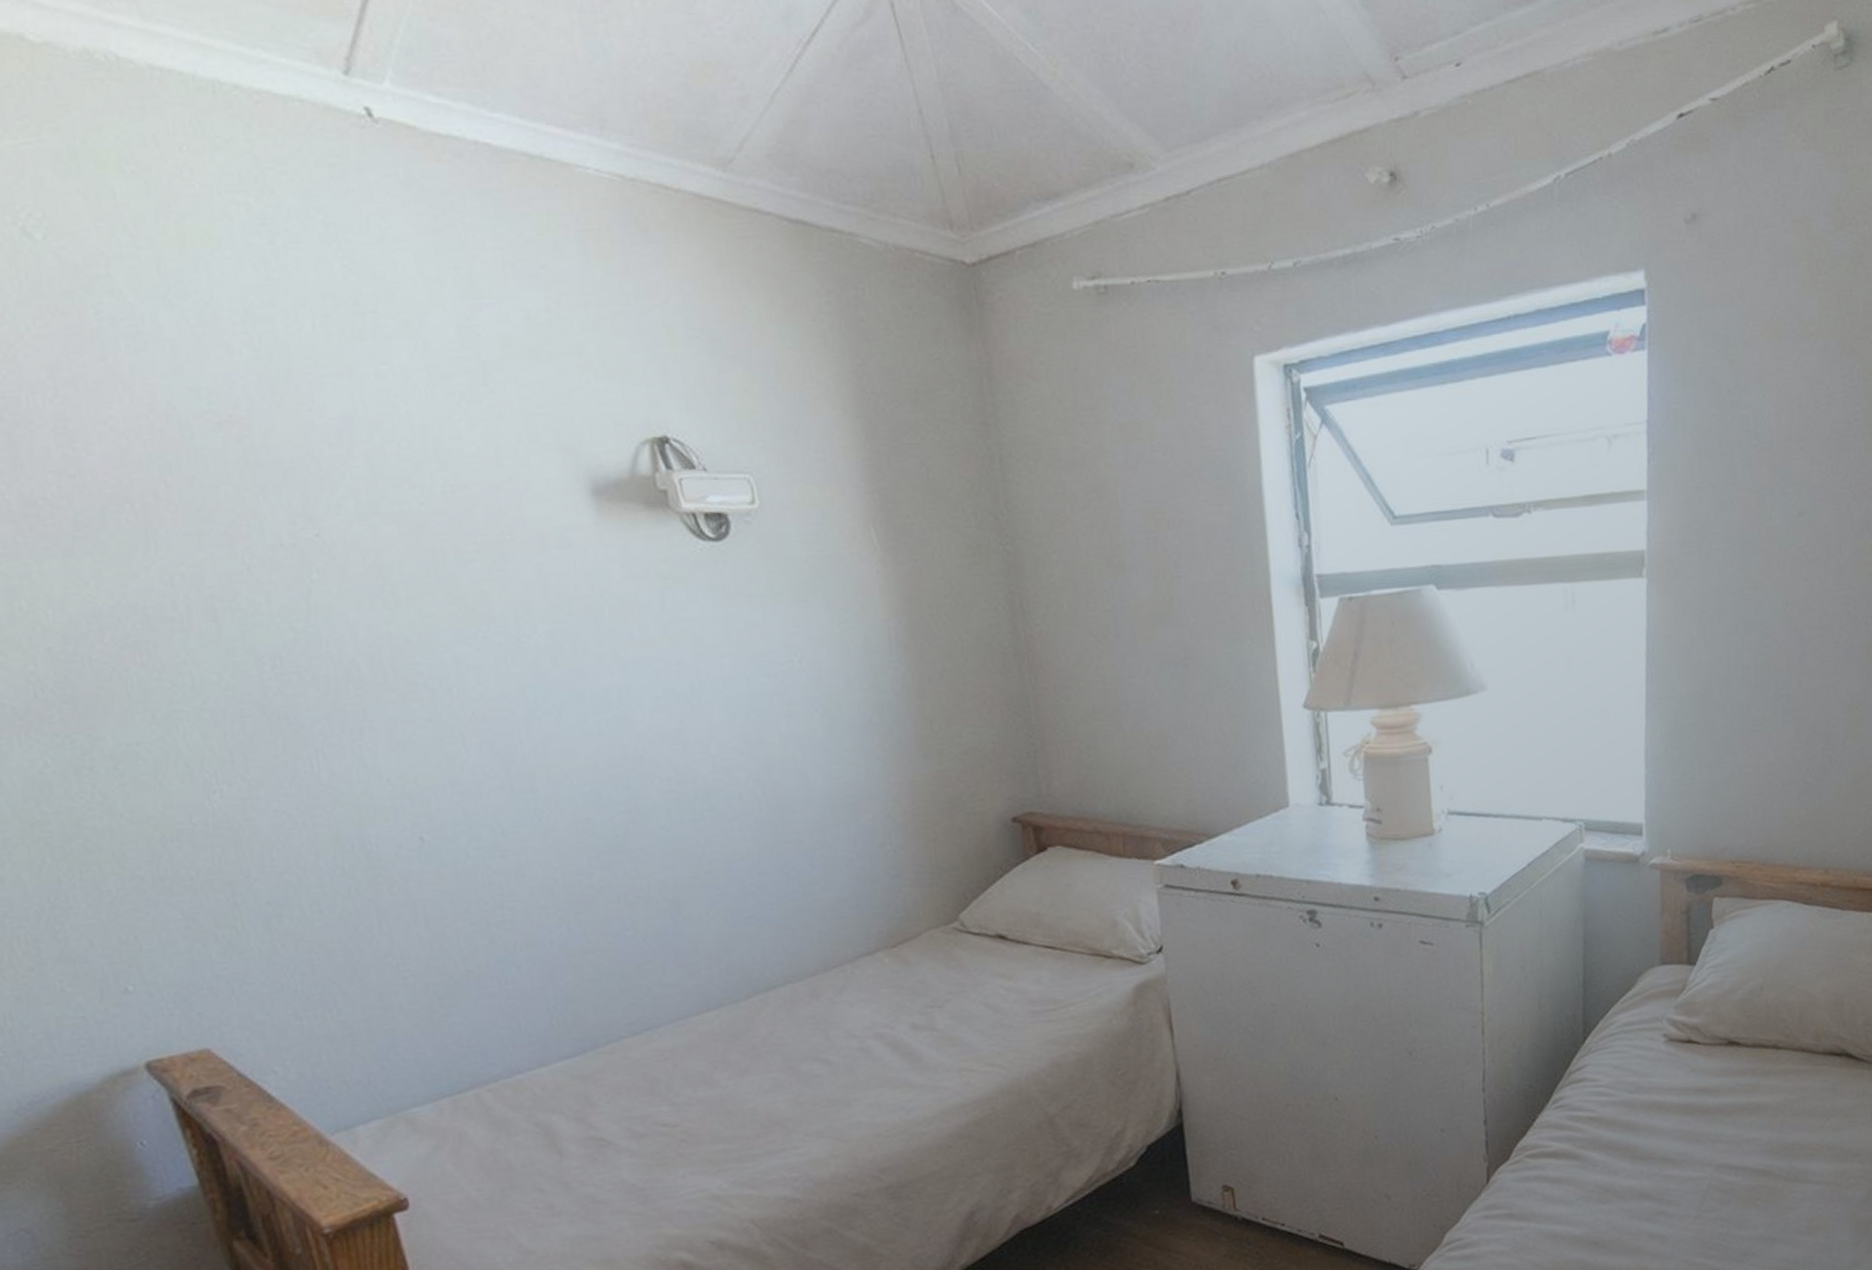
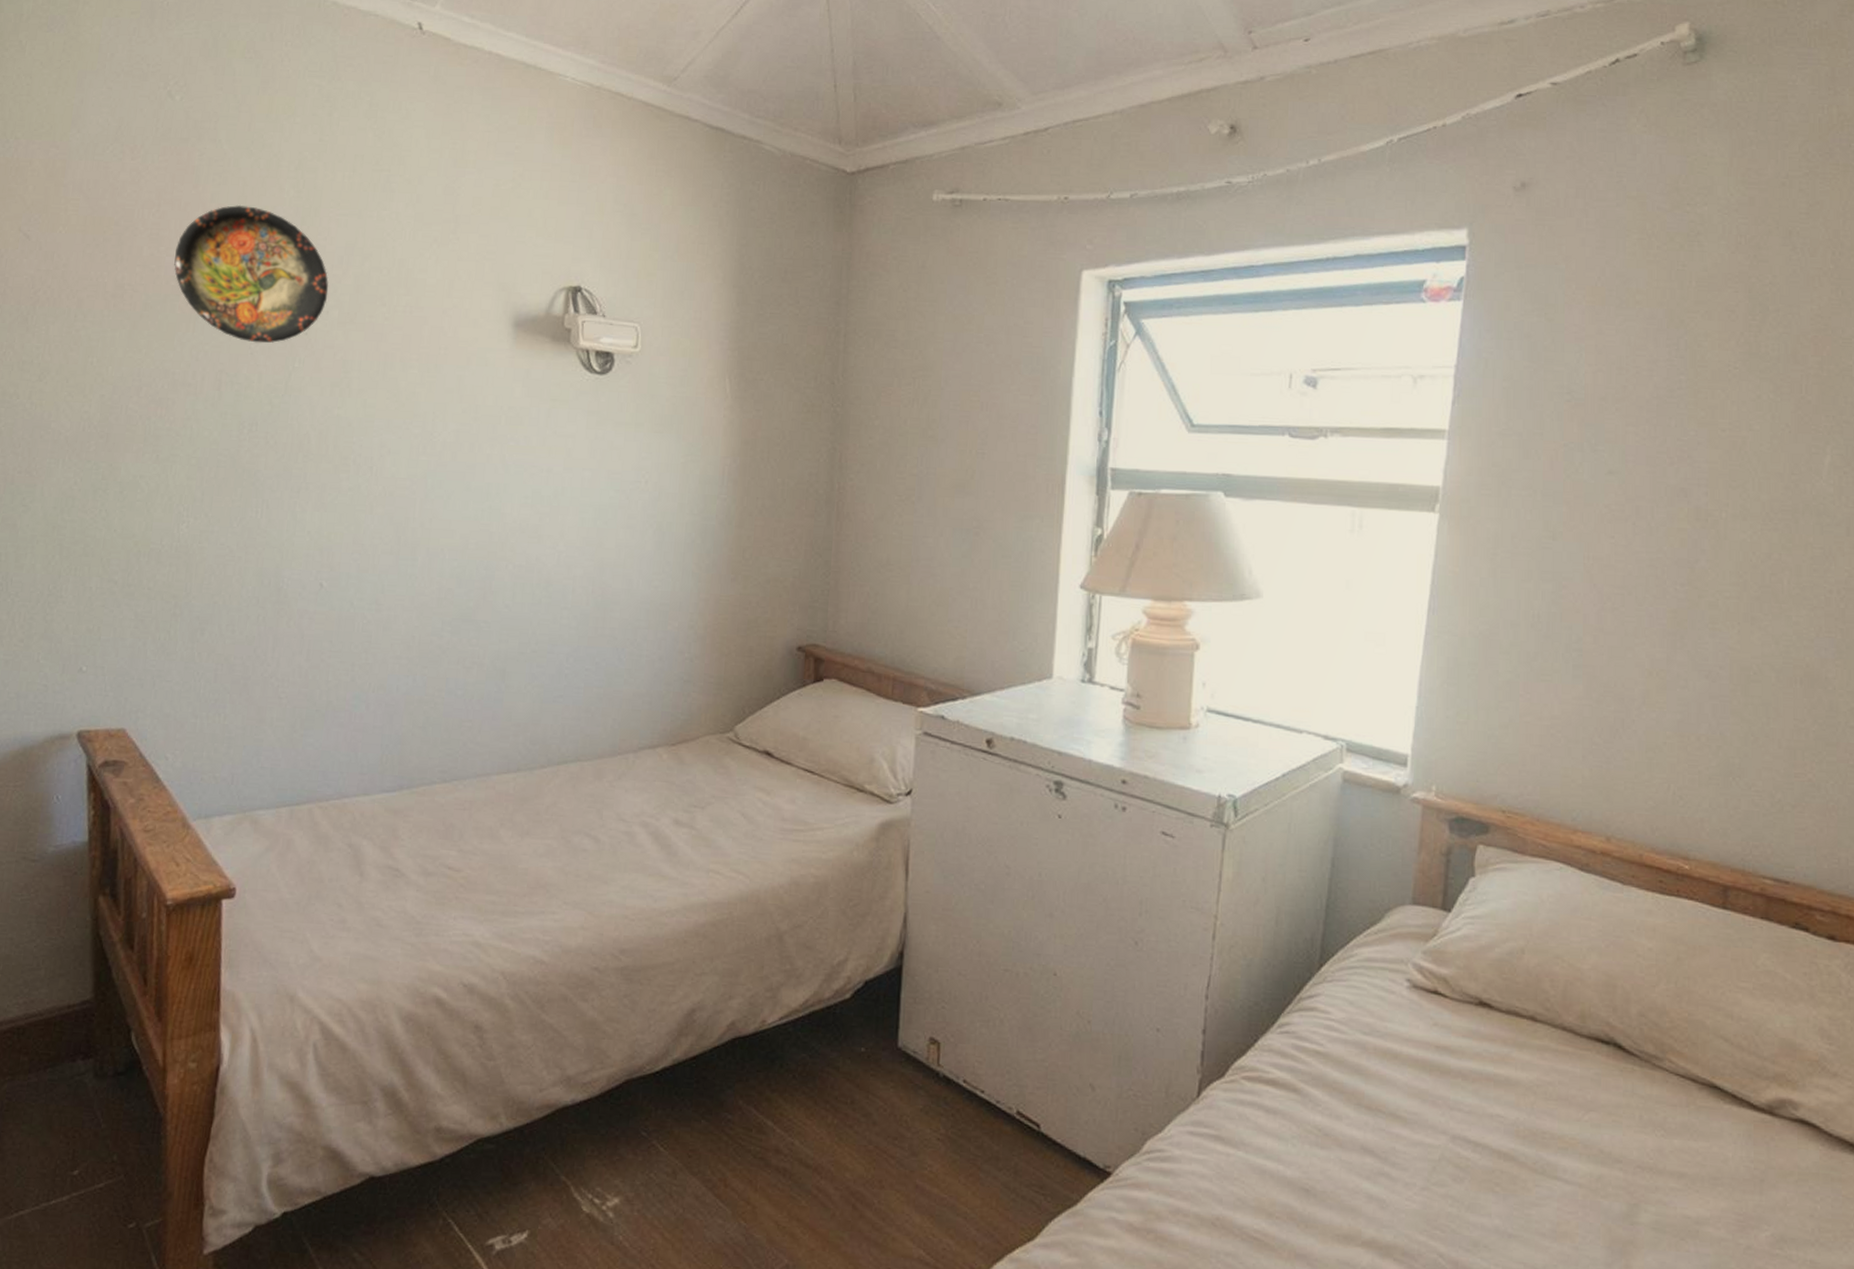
decorative plate: none [98,375,335,555] -> present [174,204,329,344]

